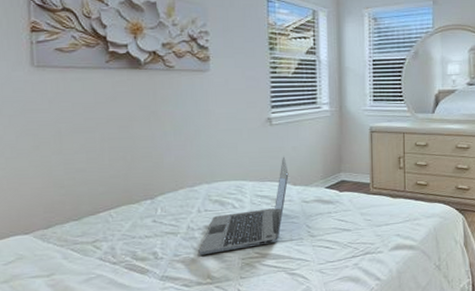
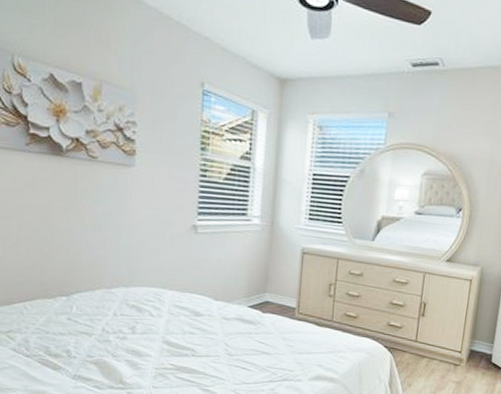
laptop: present [198,155,289,256] -> none [112,267,211,360]

